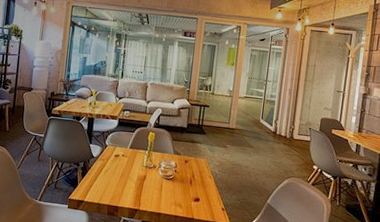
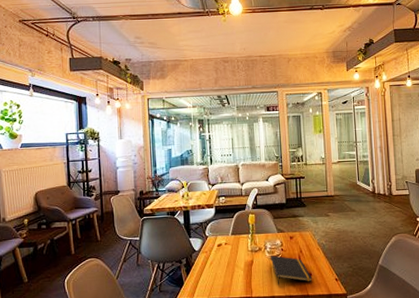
notepad: none [162,175,199,207] -> present [270,255,312,285]

